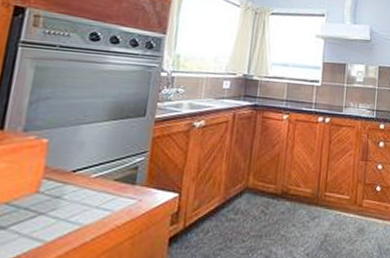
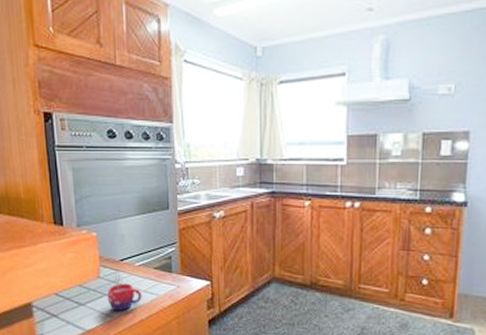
mug: none [42,185,93,234] -> present [107,272,142,312]

